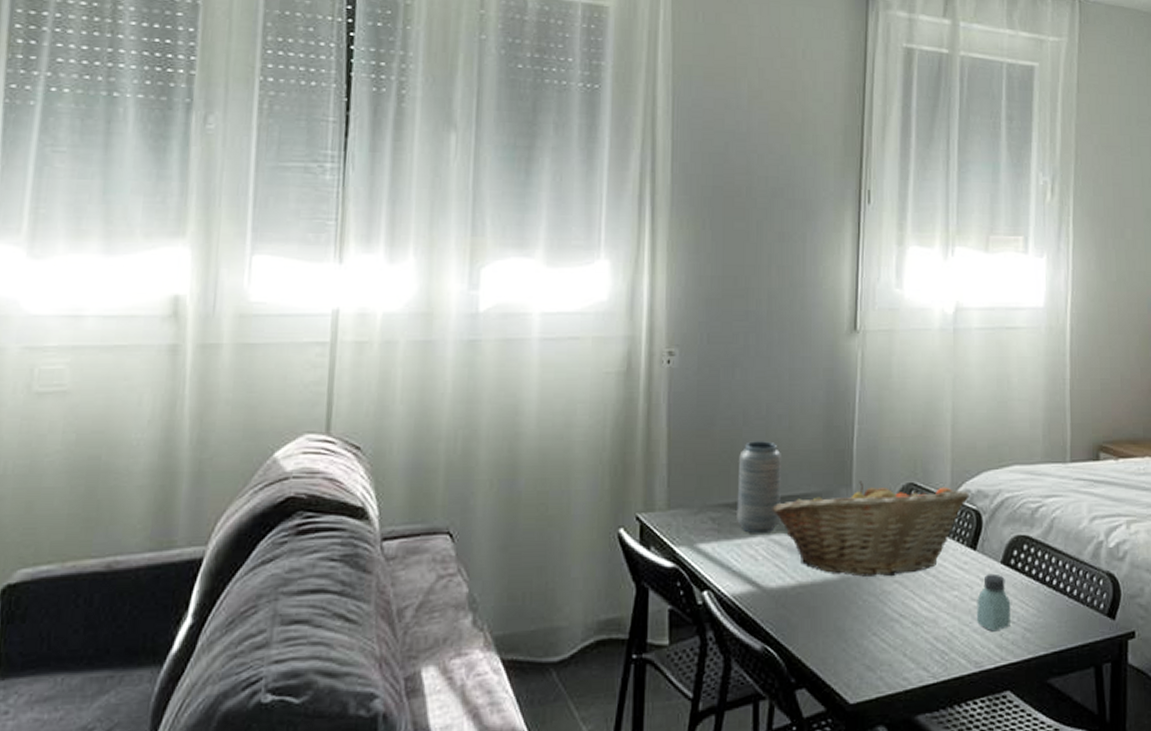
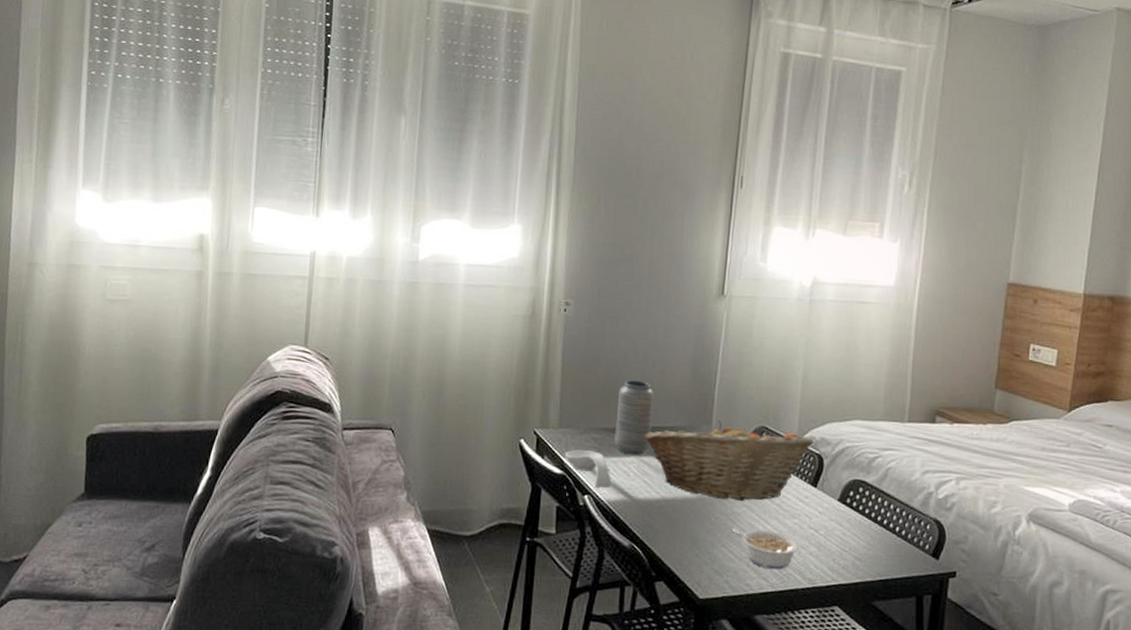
spoon rest: none [677,534,736,580] -> present [565,450,612,489]
legume: none [881,608,962,656] -> present [730,528,800,570]
saltshaker: present [976,573,1011,632] -> none [812,508,845,557]

